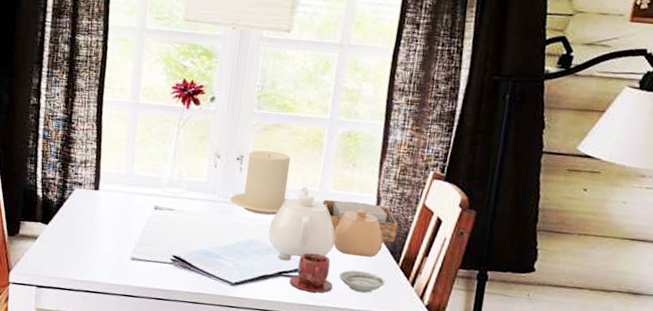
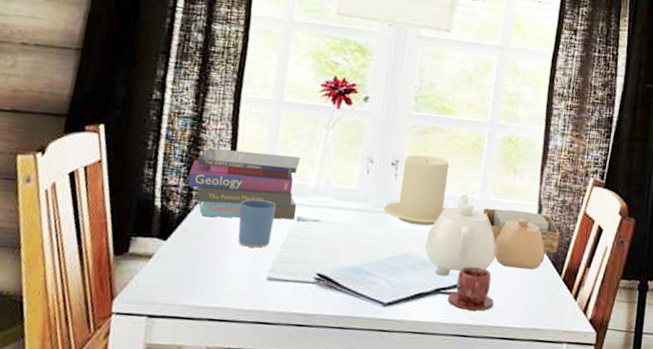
books: none [62,146,156,208] -> present [187,148,301,220]
mug: none [105,190,137,232] -> present [238,198,277,248]
saucer: present [339,270,385,293] -> none [501,284,548,309]

